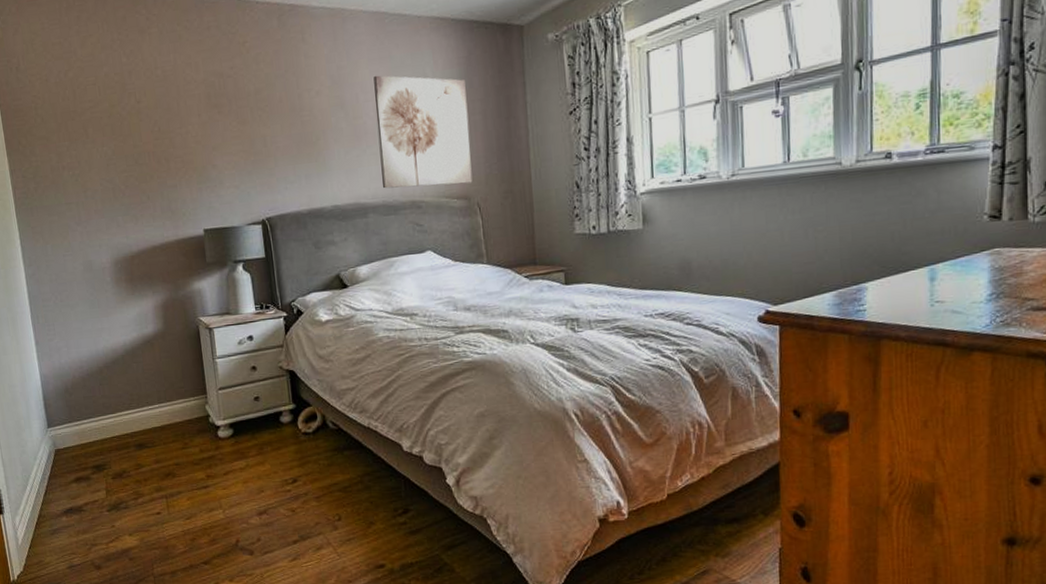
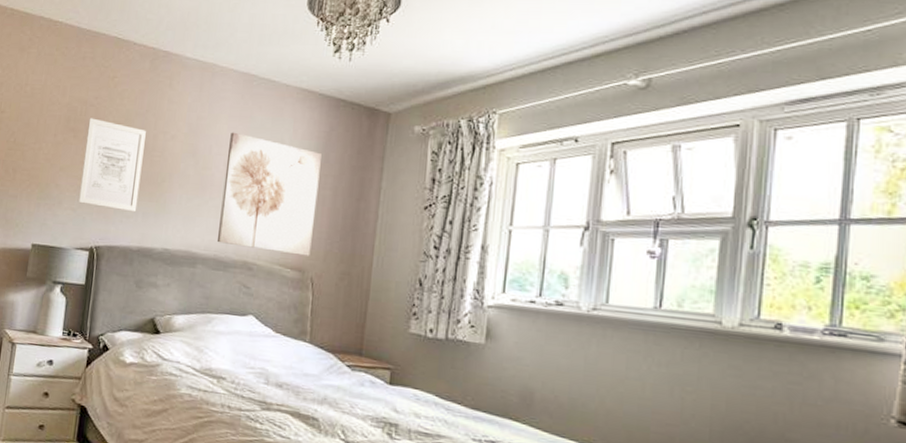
wall art: none [229,89,299,179] -> present [79,118,146,213]

